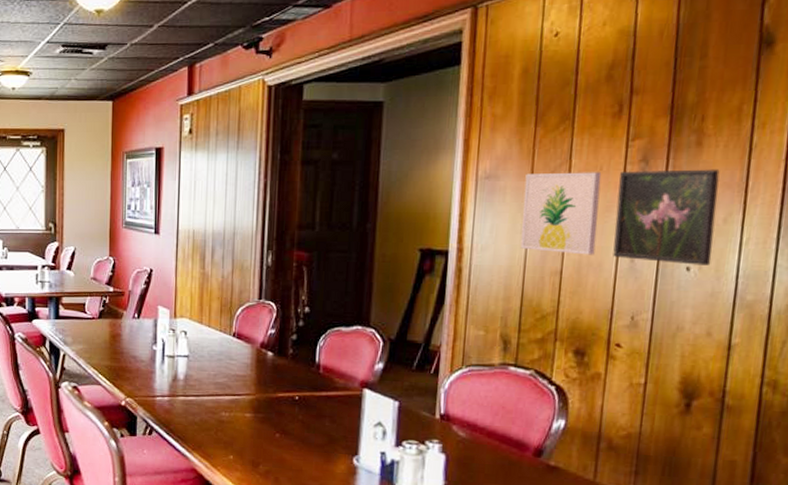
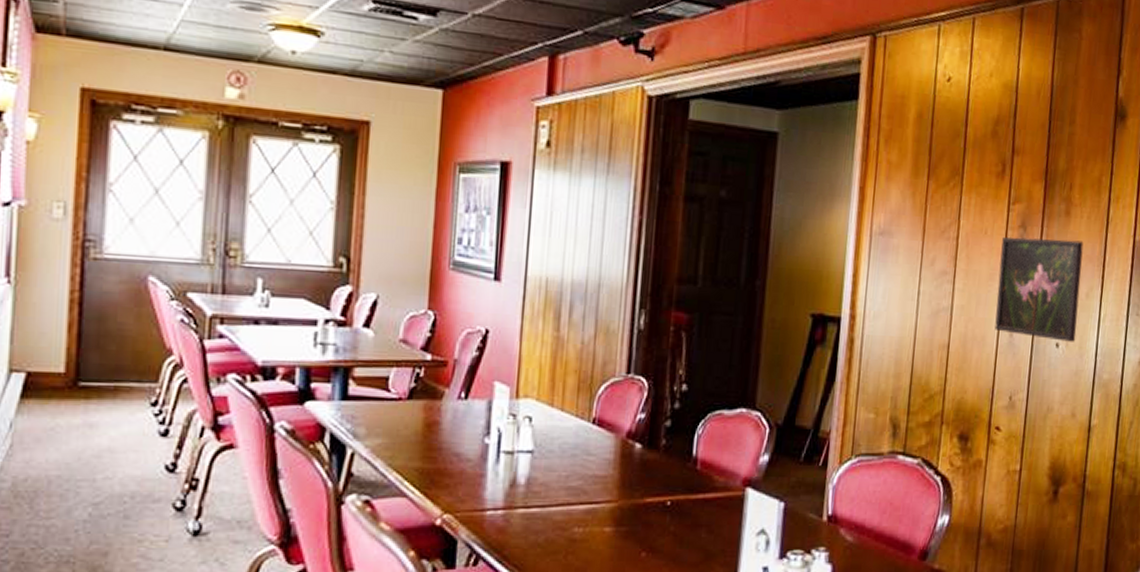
wall art: present [520,172,602,255] -> none [911,232,986,328]

